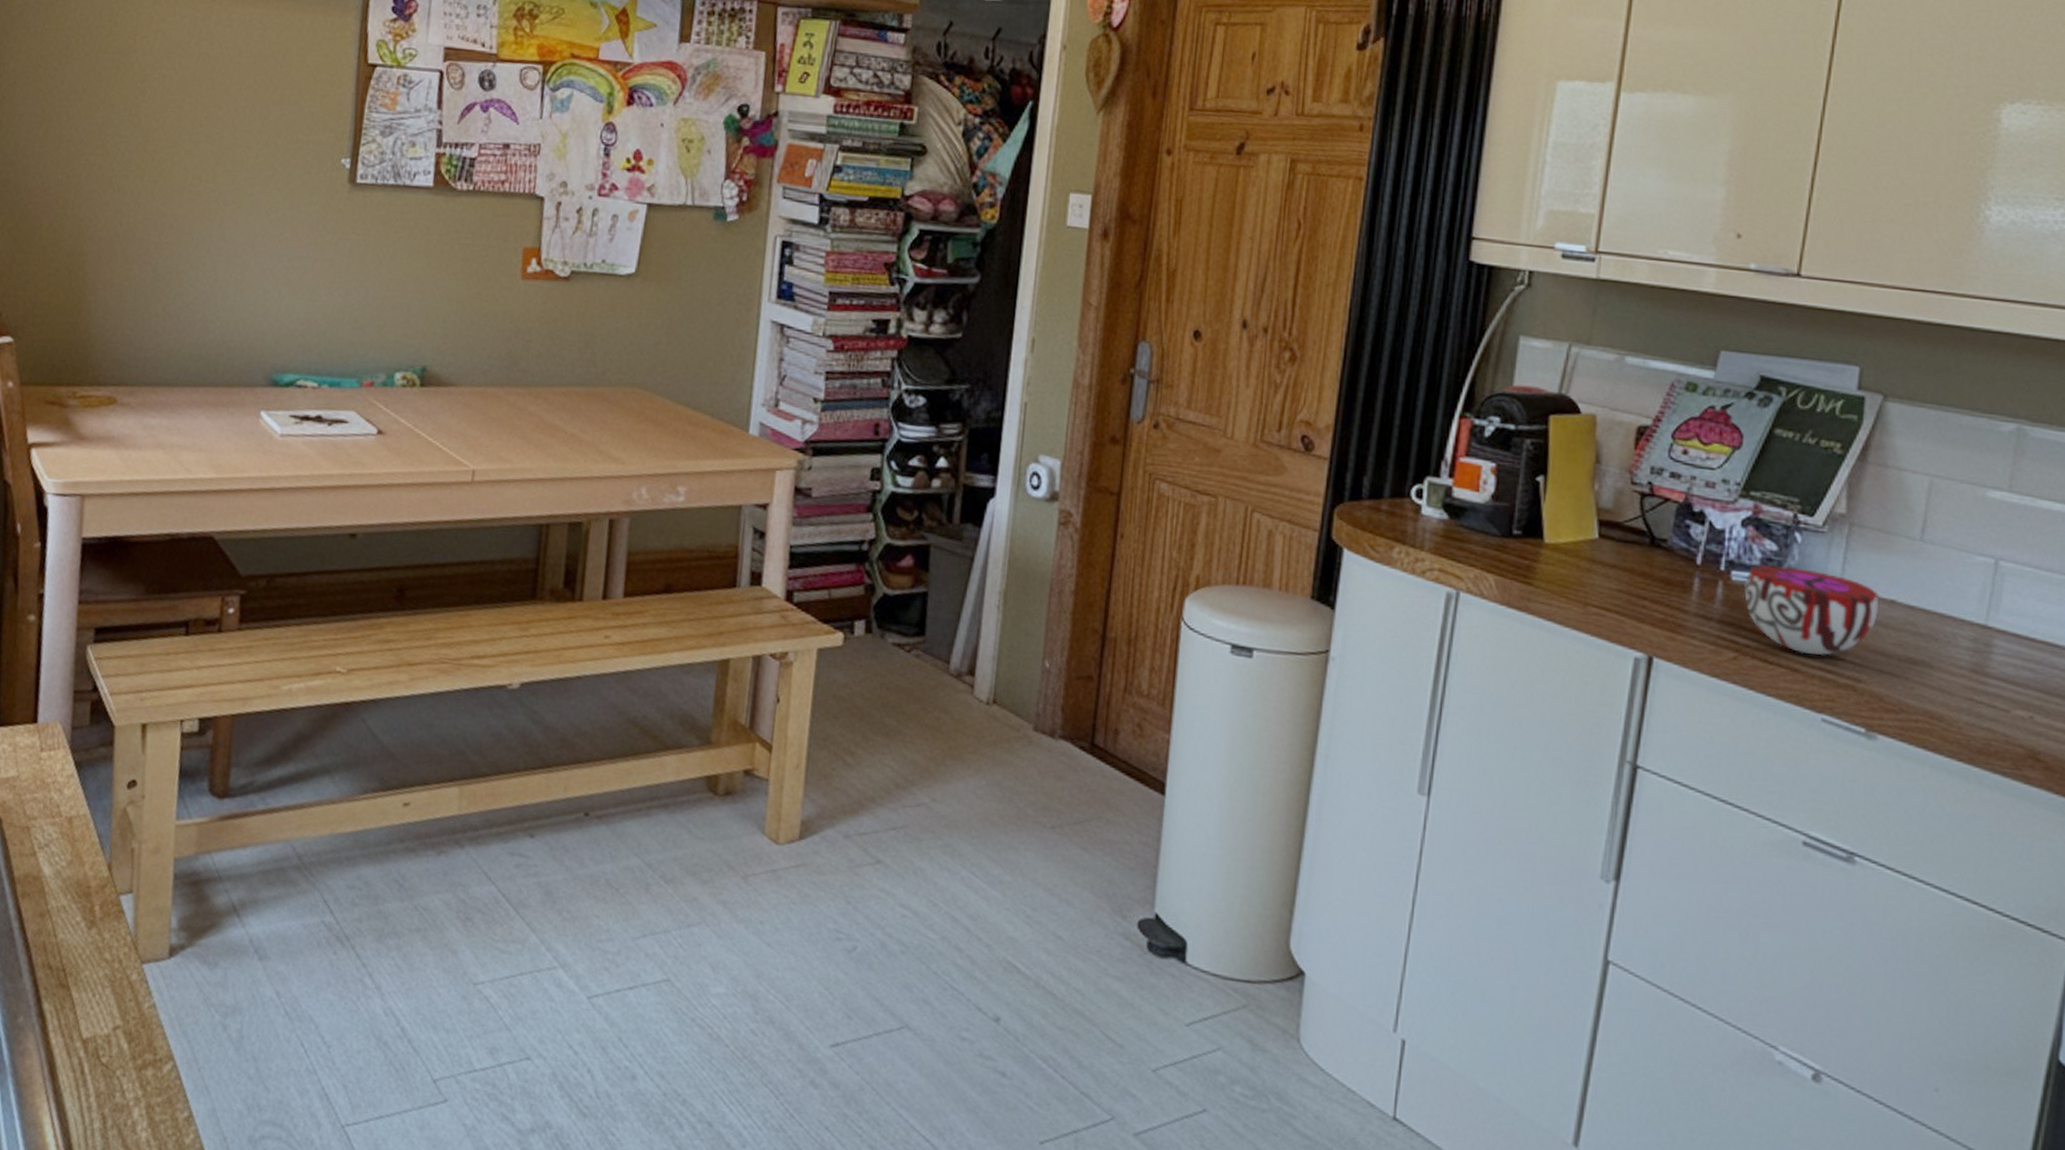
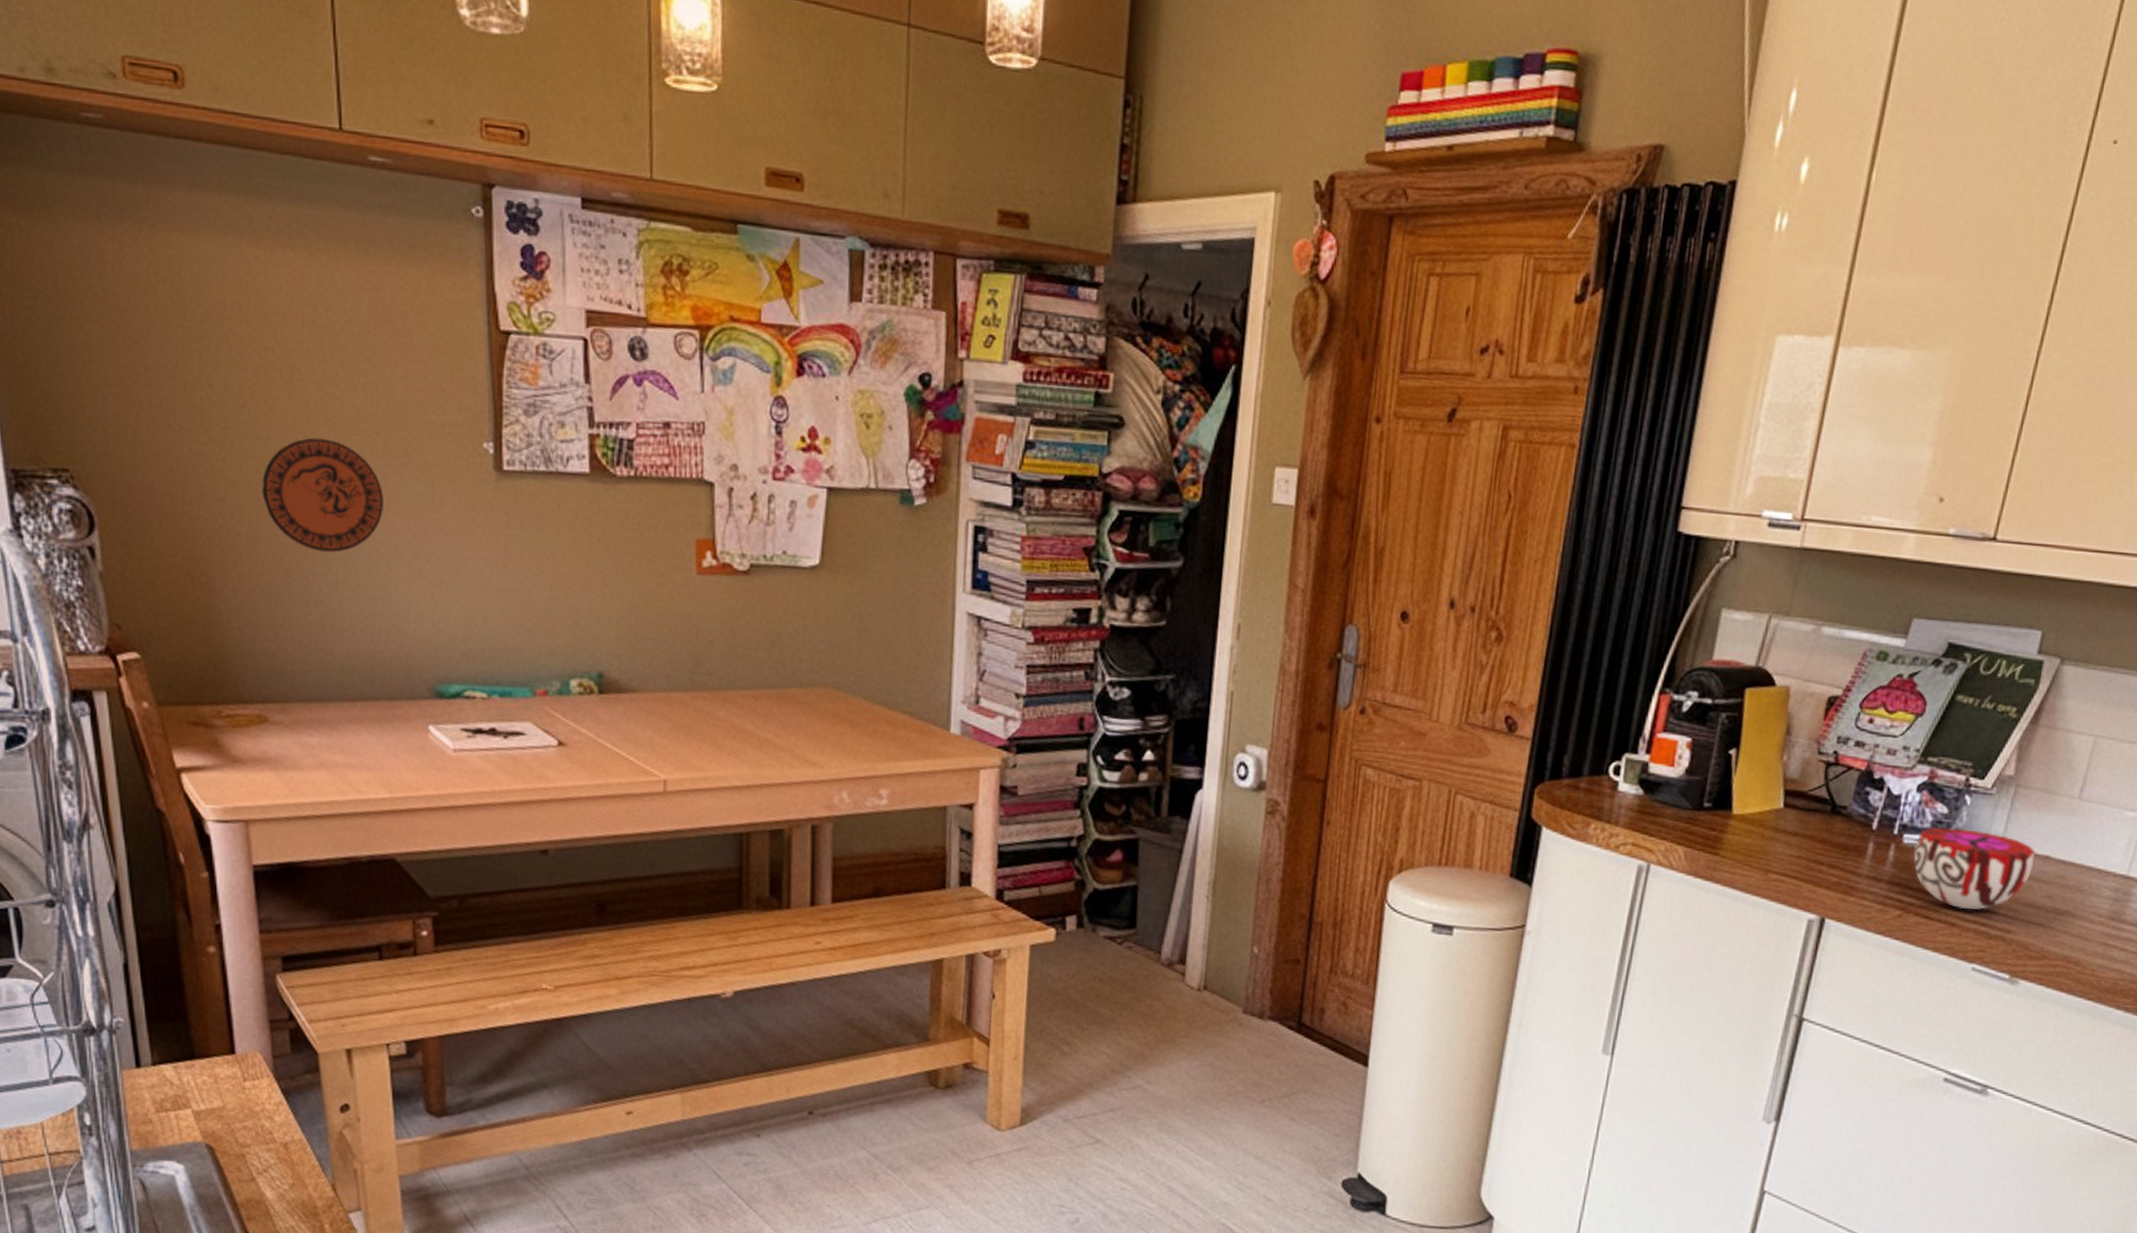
decorative plate: none [142,152,248,252] -> present [262,437,383,553]

